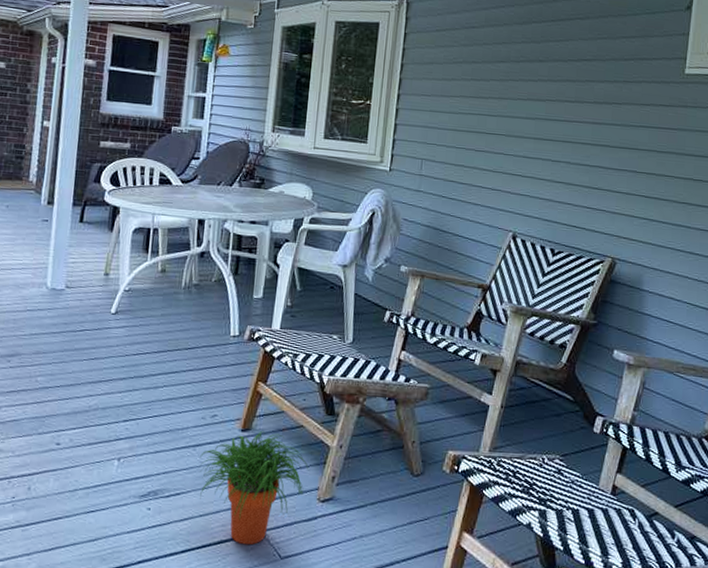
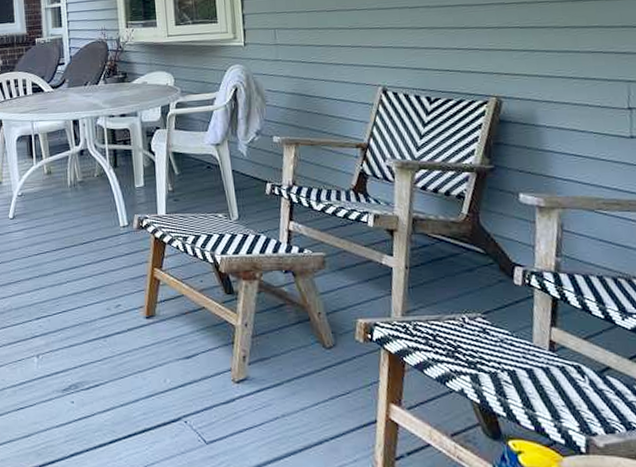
potted plant: present [199,431,309,545] -> none [110,317,219,432]

